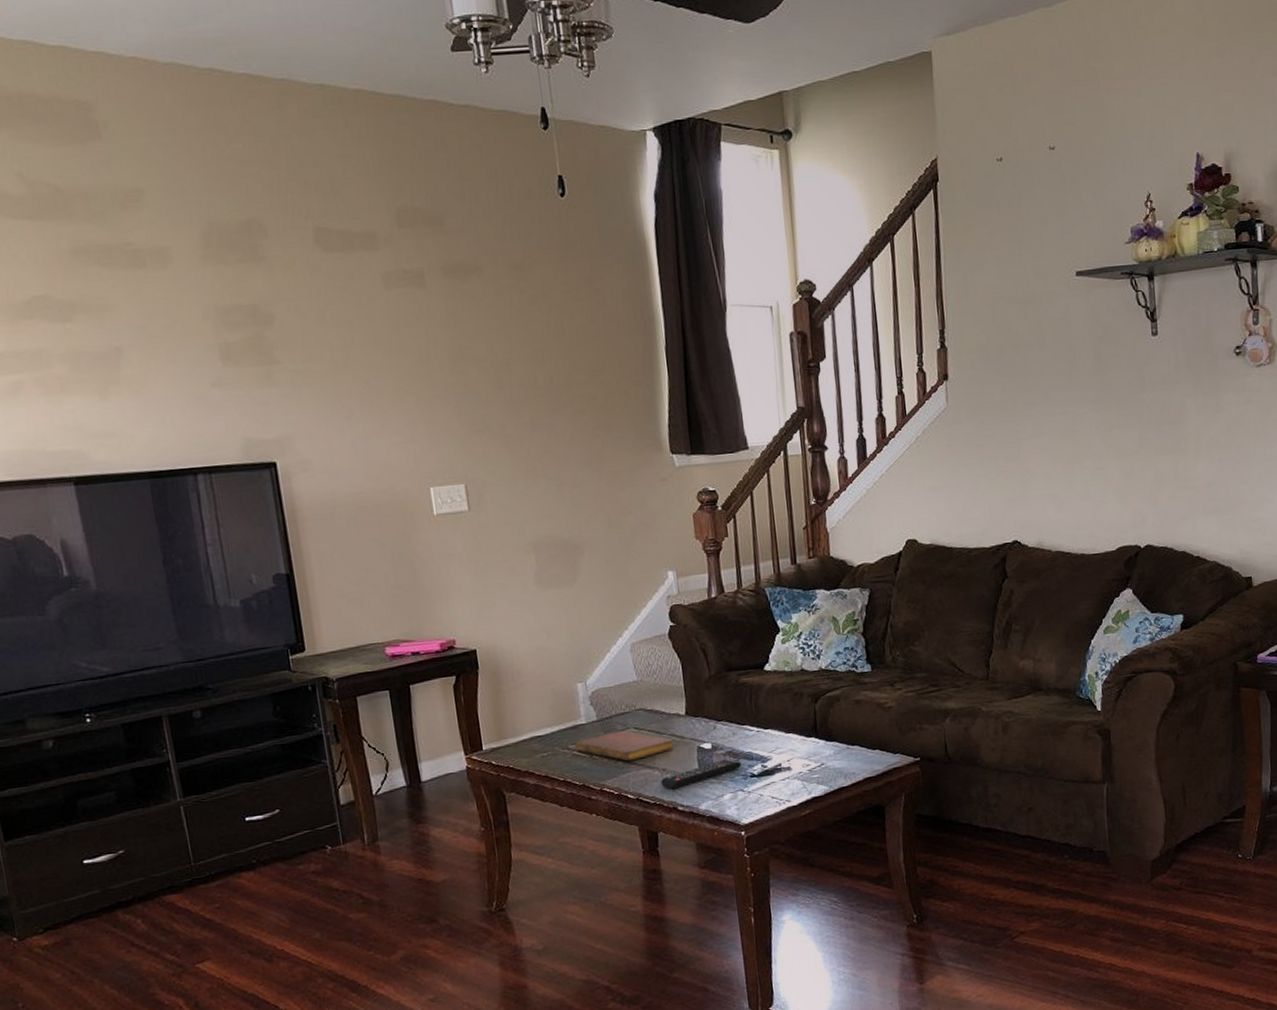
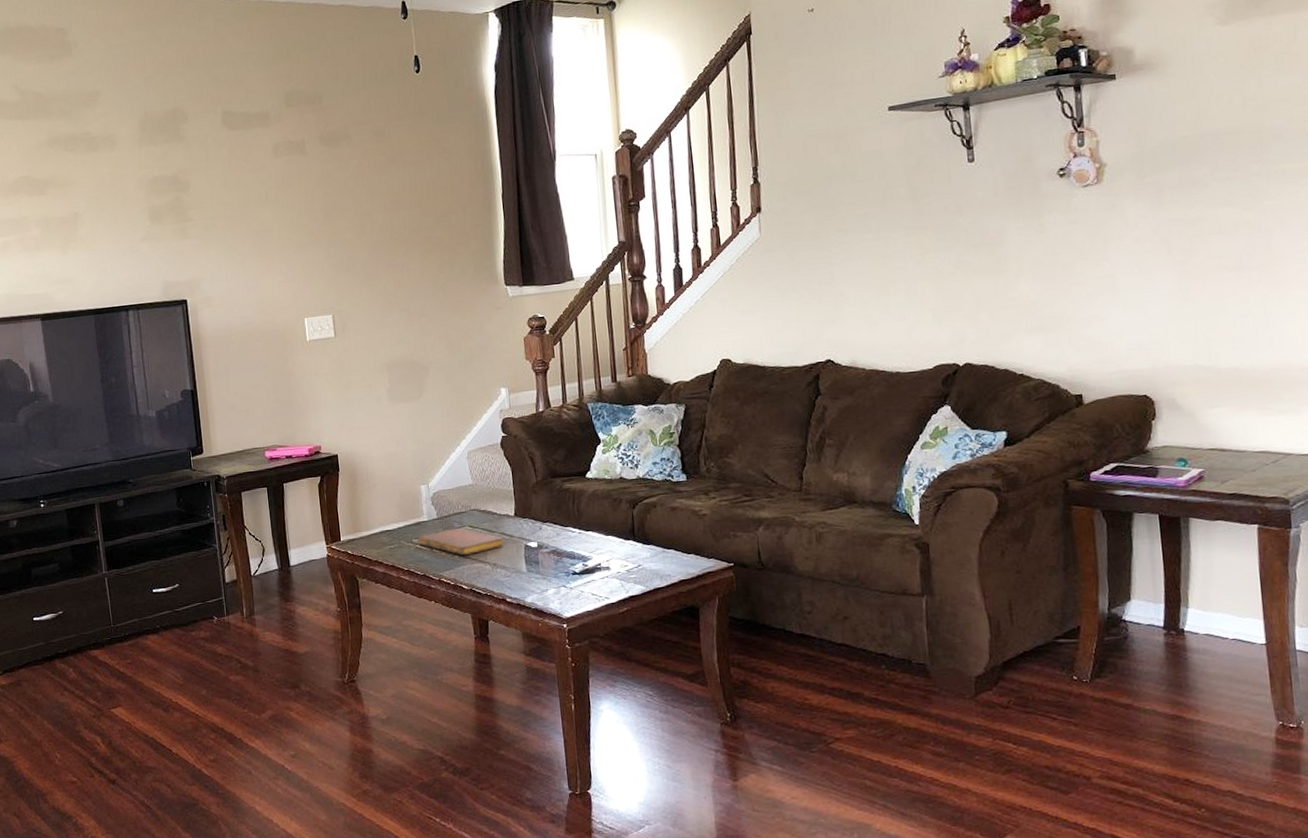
remote control: present [661,759,741,789] -> none [492,557,564,582]

